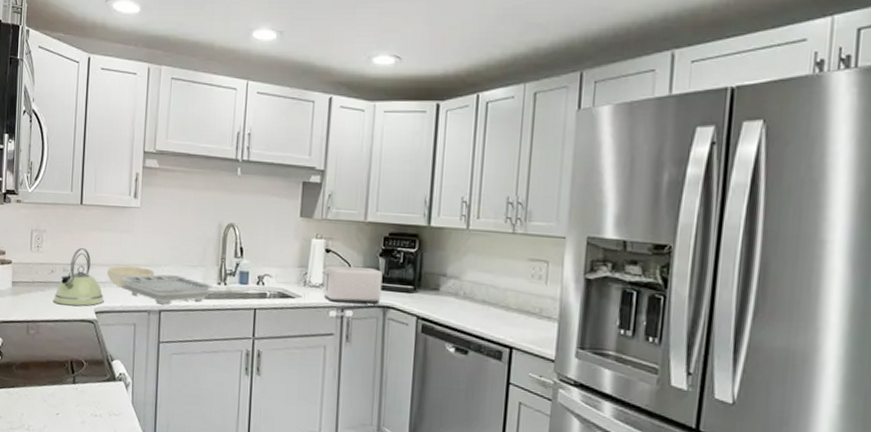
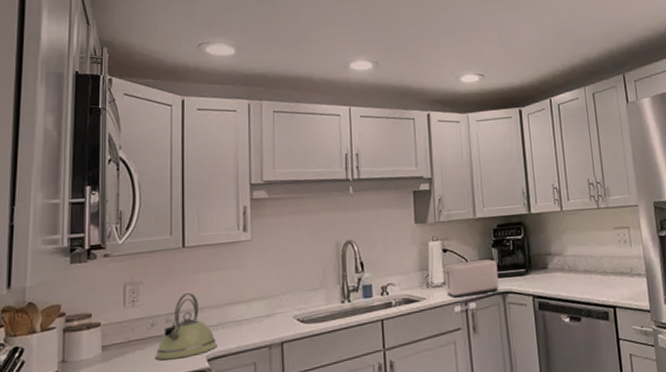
bowl: present [107,266,154,289] -> none [218,300,272,328]
dish rack: present [121,274,214,305] -> none [235,302,338,336]

